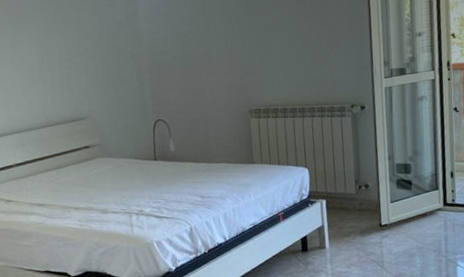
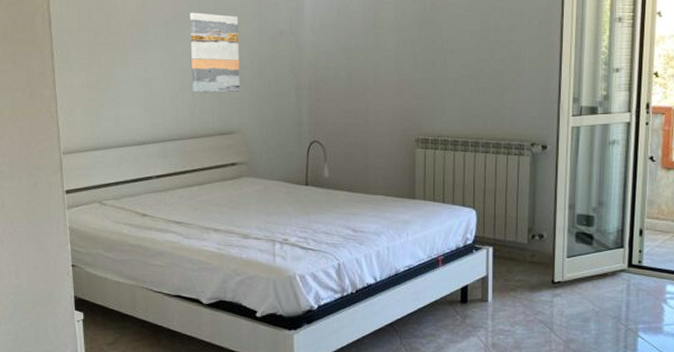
wall art: none [33,11,87,85] -> present [190,12,240,93]

